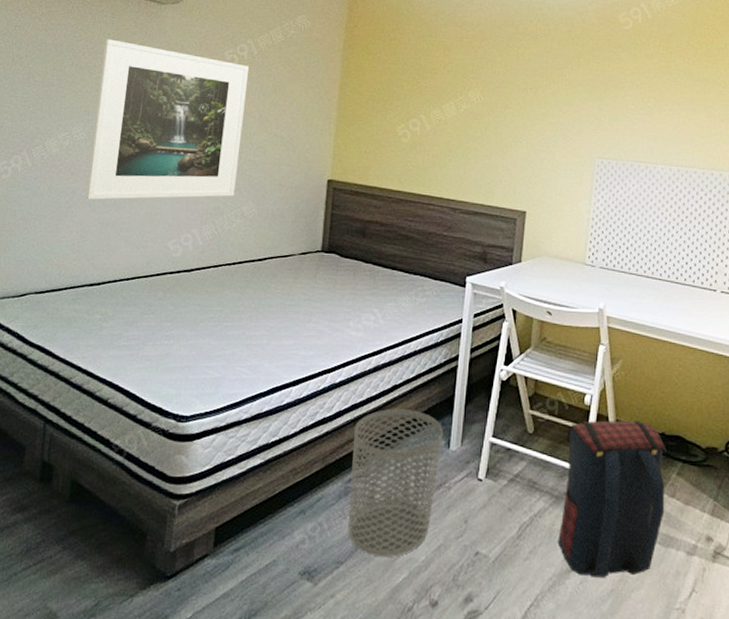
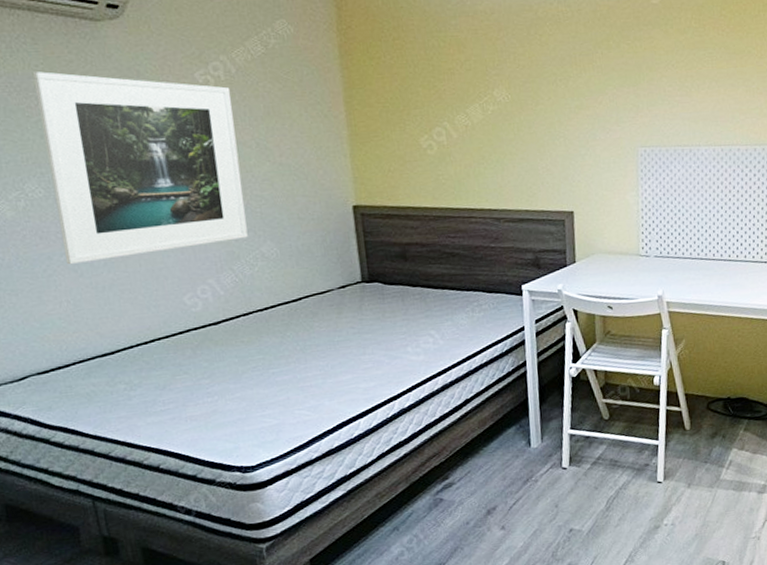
waste bin: present [348,408,443,557] -> none [433,419,523,552]
satchel: present [557,420,666,578] -> none [640,391,736,529]

